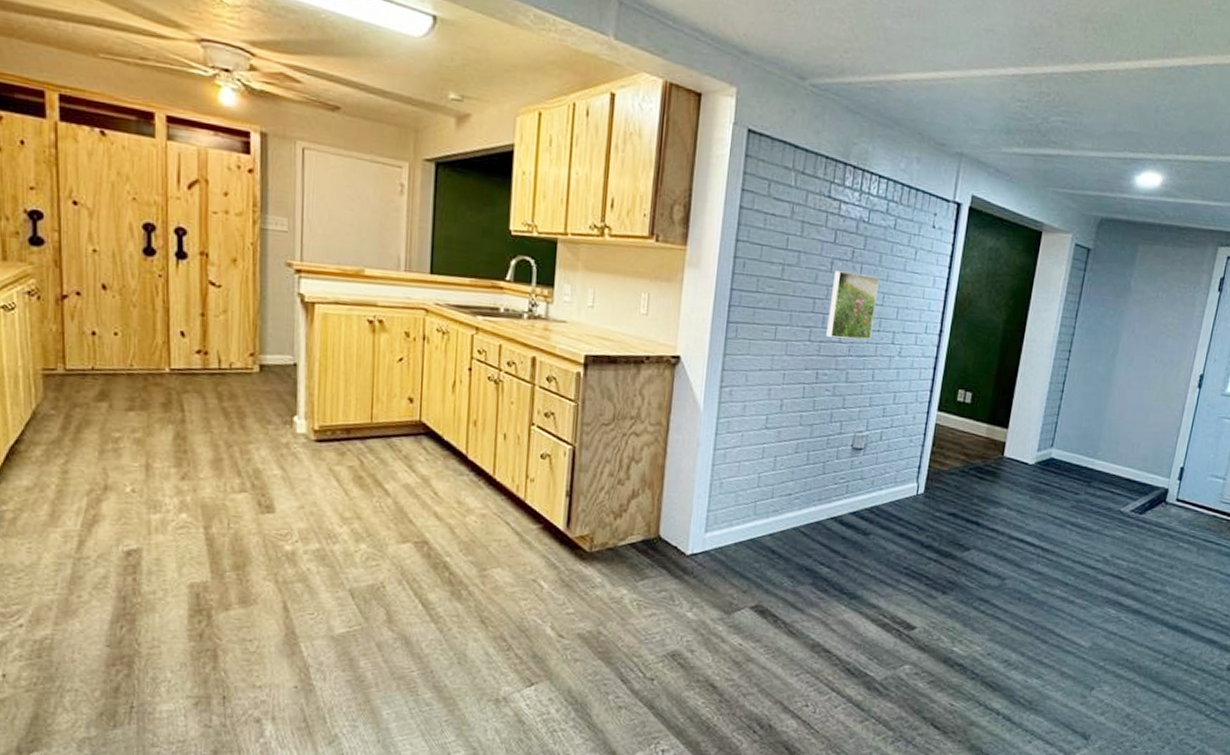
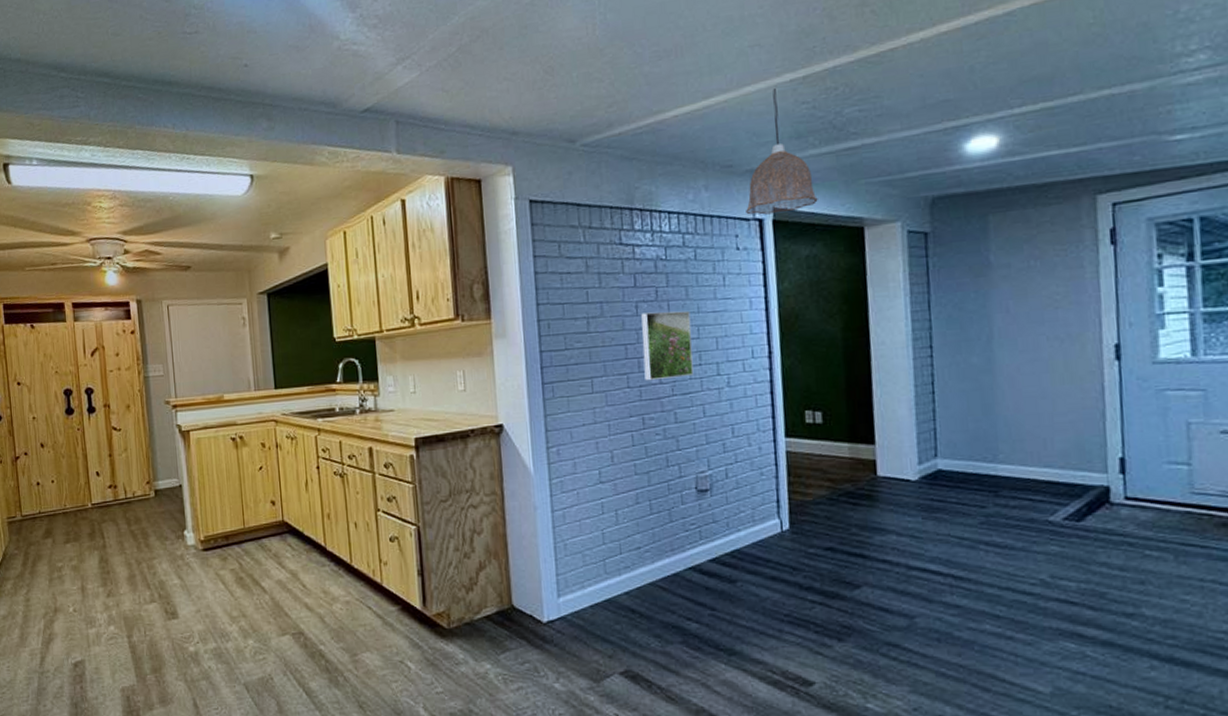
pendant lamp: none [948,79,1011,202] -> present [746,89,818,215]

